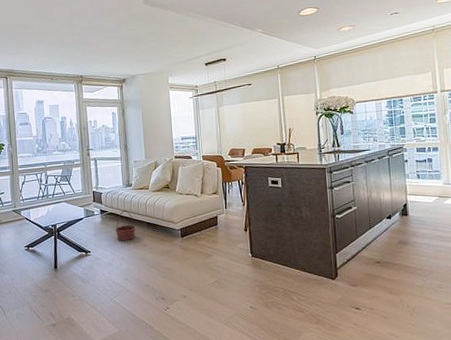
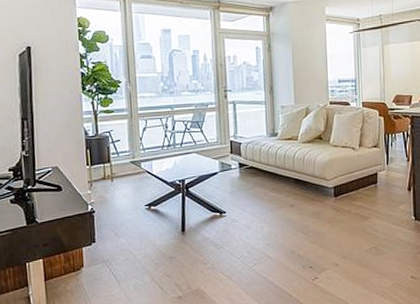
basket: present [115,210,136,241] -> none [256,164,281,200]

